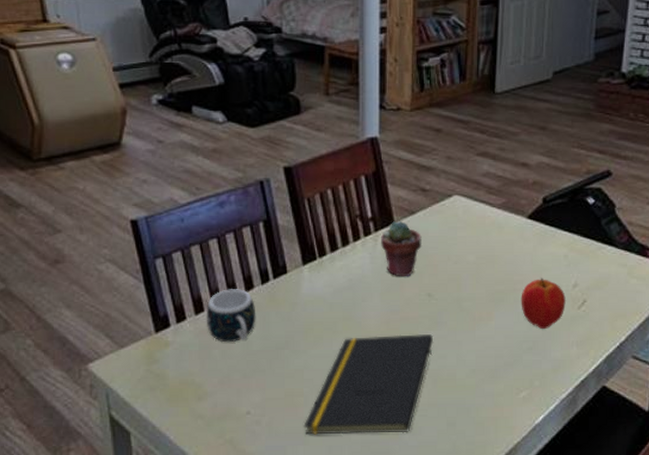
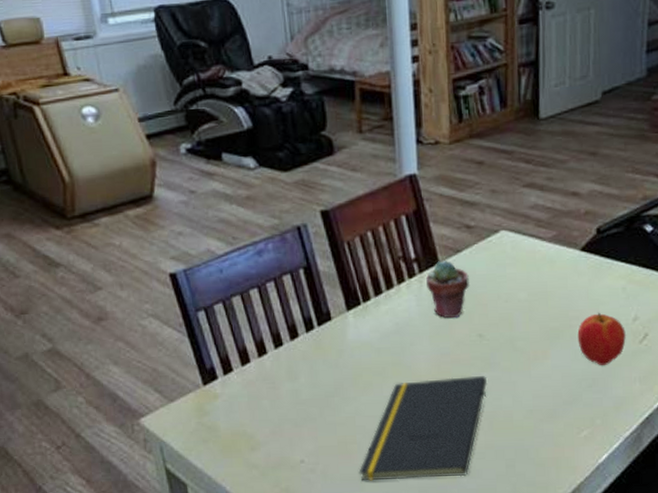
mug: present [206,289,256,343] -> none [252,338,304,393]

